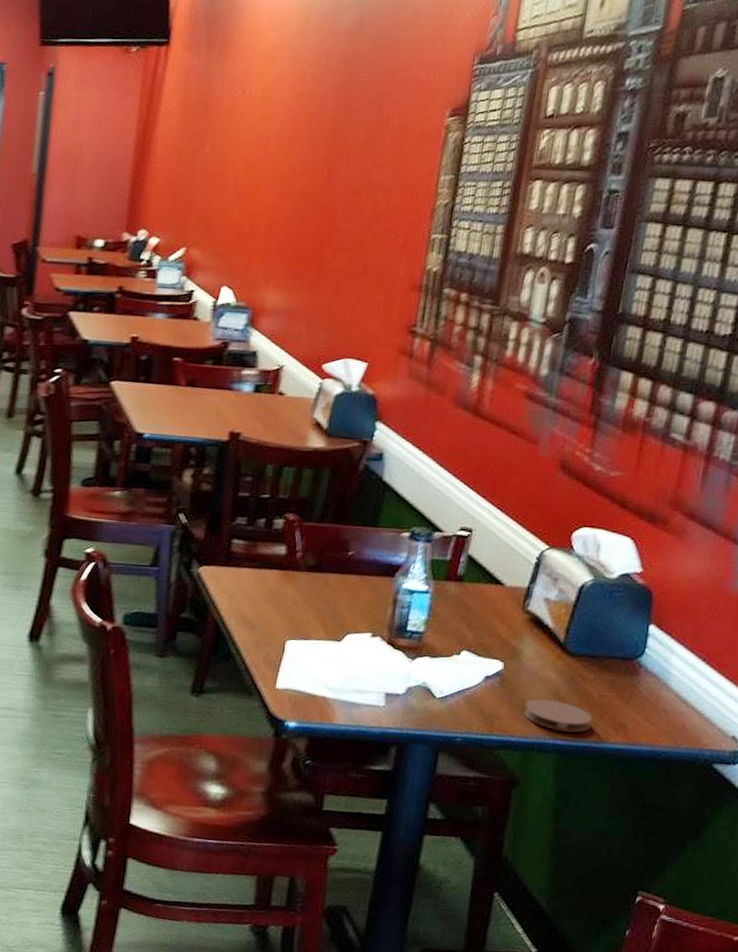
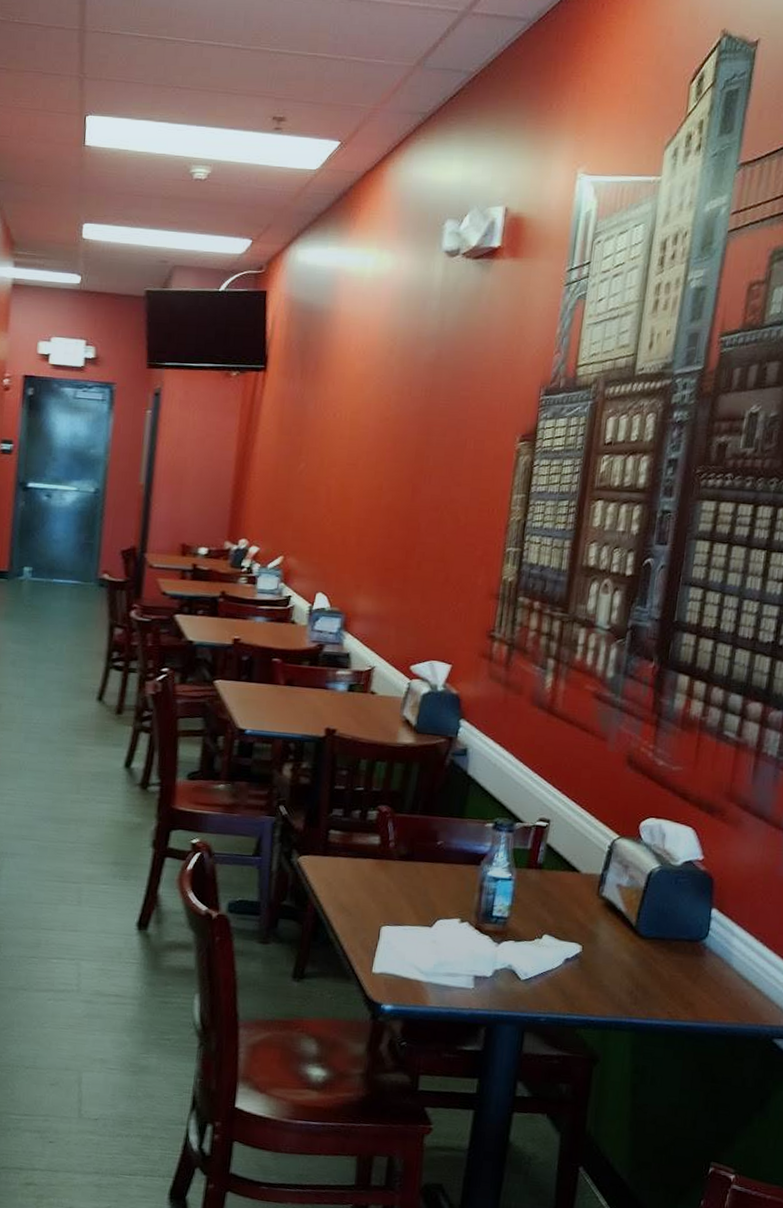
coaster: present [524,699,593,733] -> none [601,980,664,1011]

